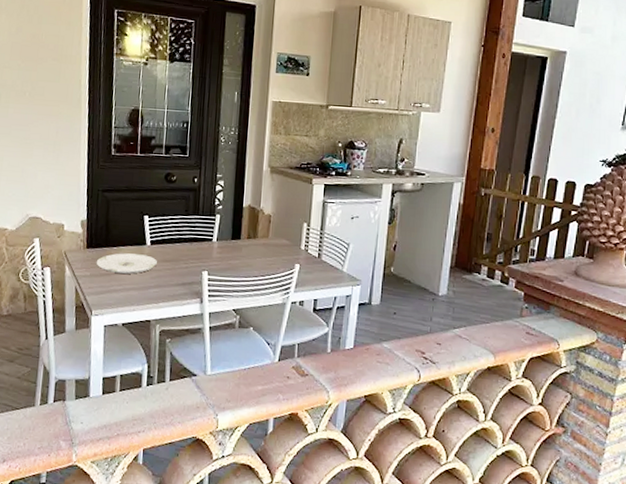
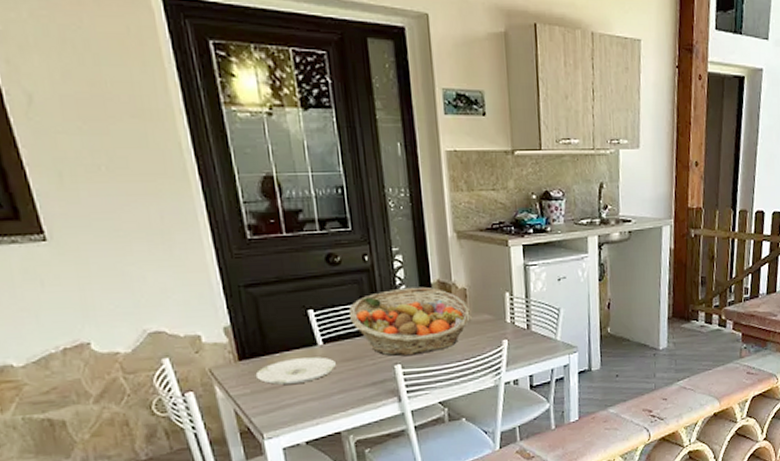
fruit basket: none [174,208,273,266] -> present [348,286,472,357]

